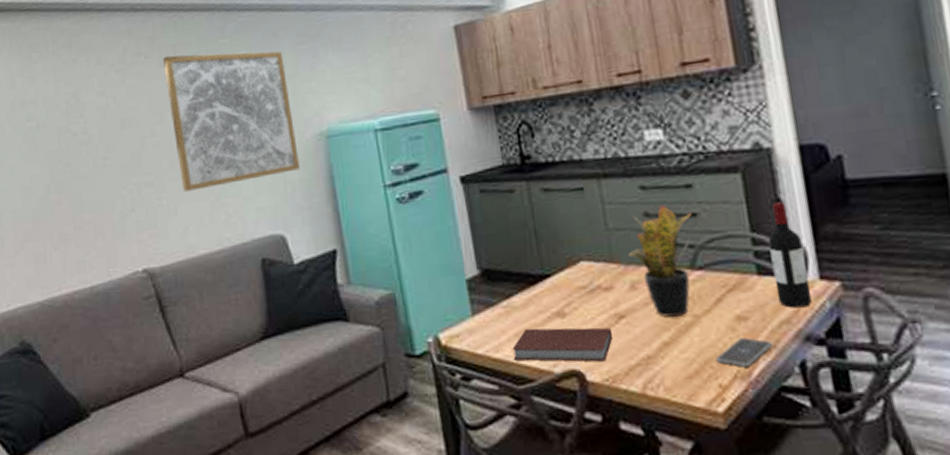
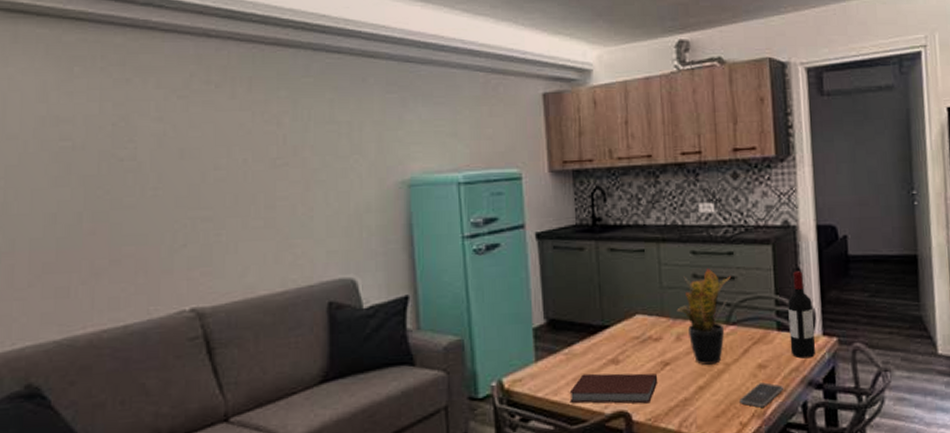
wall art: present [163,51,300,192] -> none [236,88,378,230]

